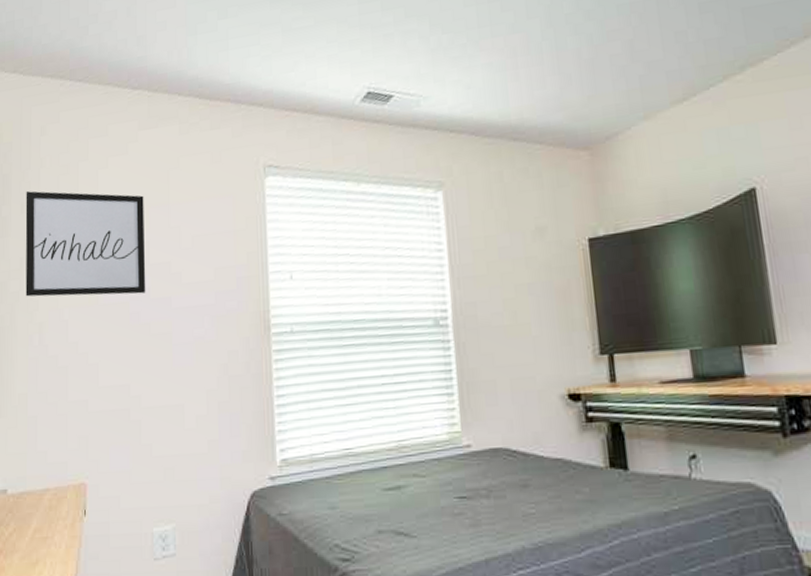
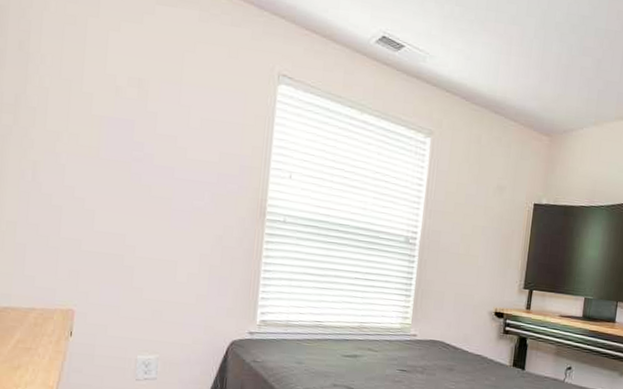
wall art: present [25,191,146,297] -> none [19,30,156,158]

